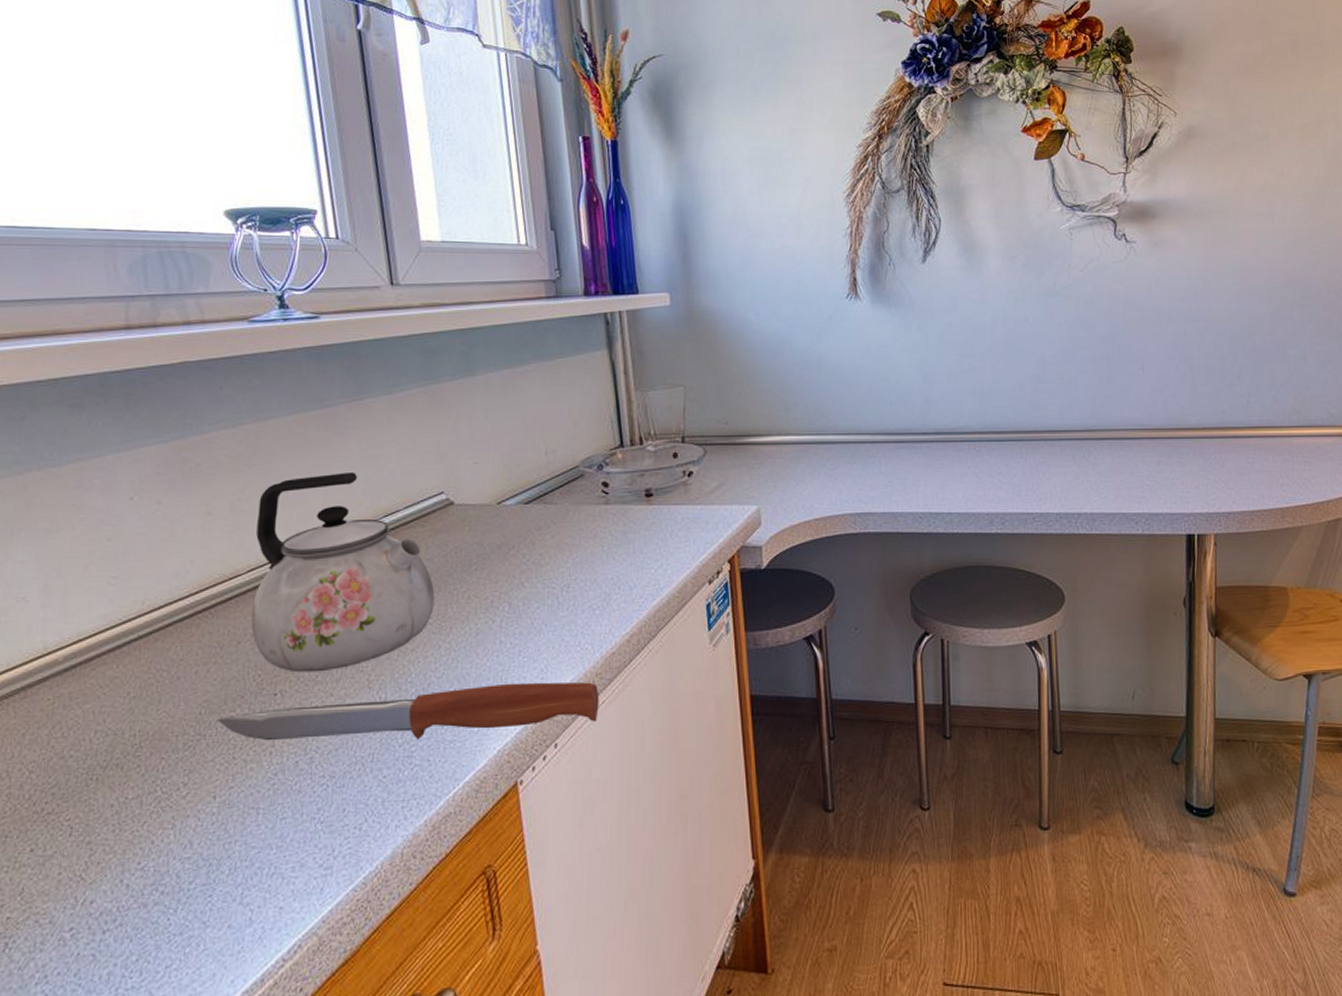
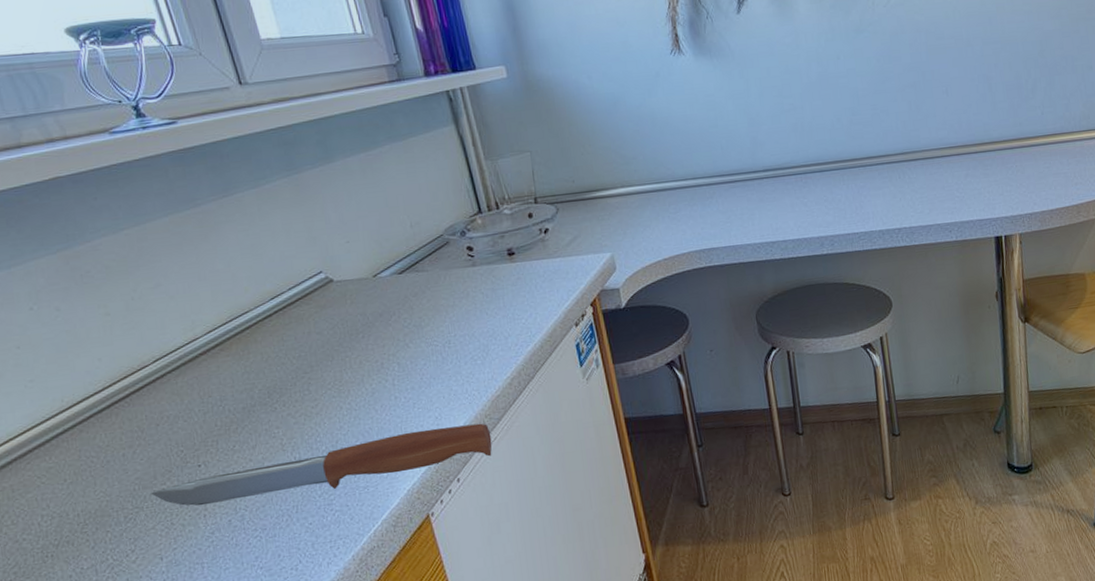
kettle: present [251,472,435,673] -> none [151,263,331,445]

